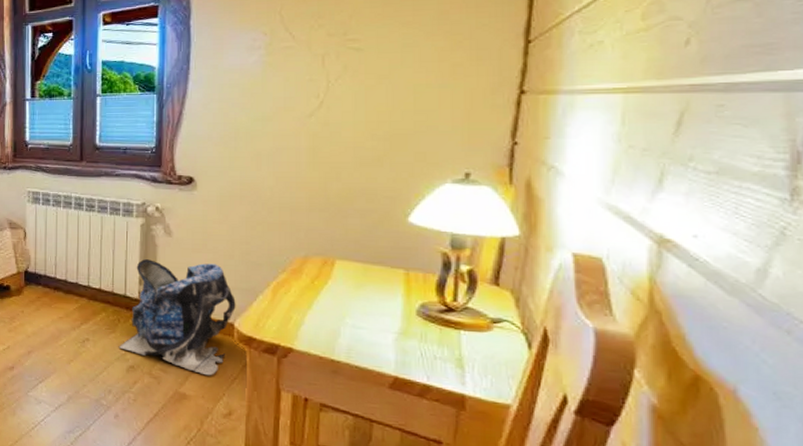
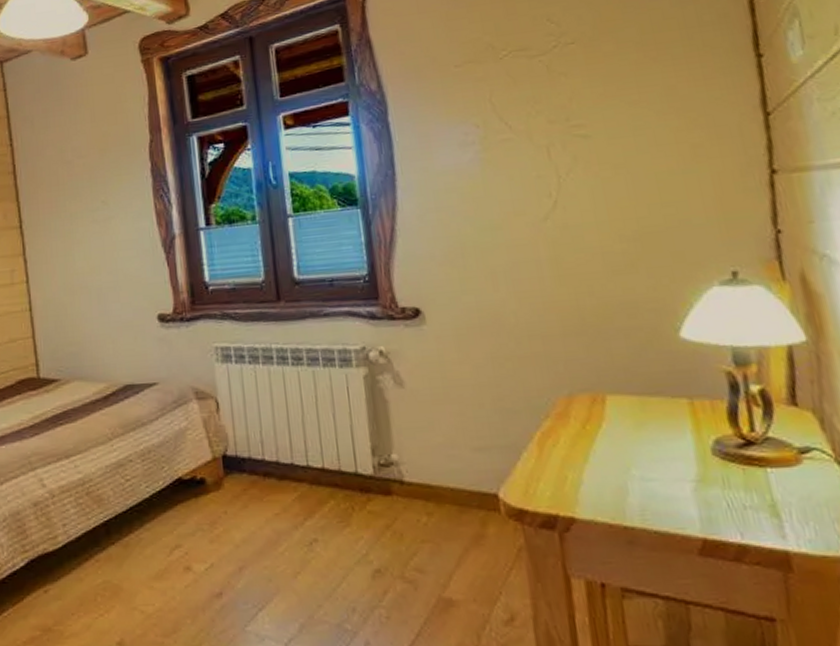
backpack: present [118,258,236,376] -> none [356,417,497,570]

